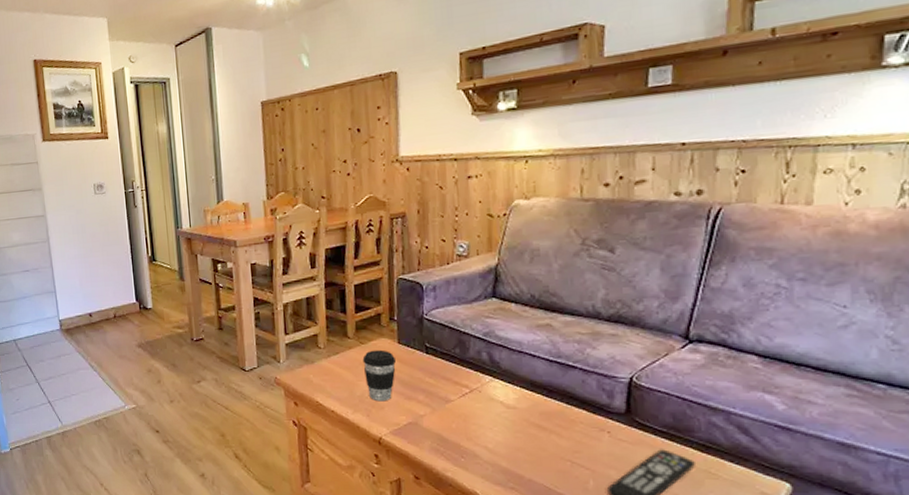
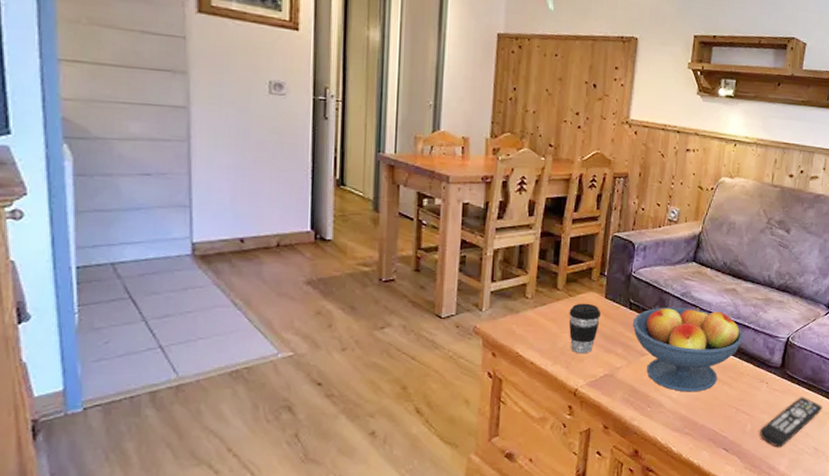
fruit bowl: none [431,348,569,442] -> present [632,307,744,392]

